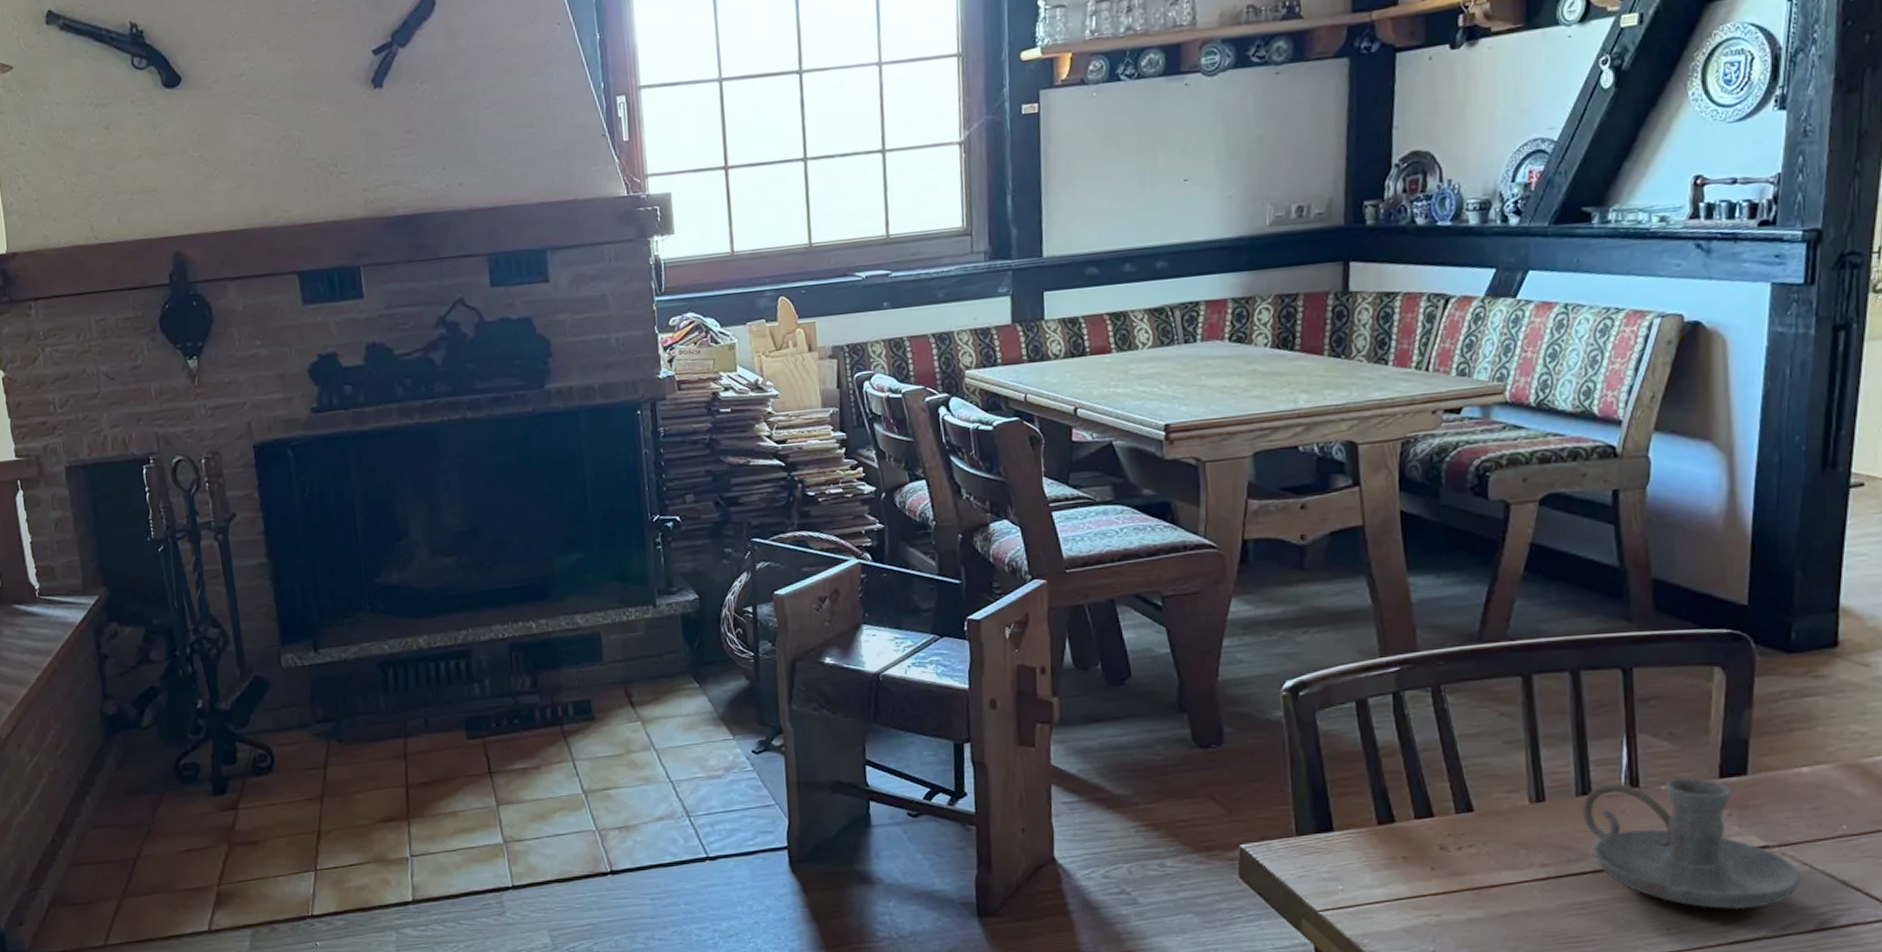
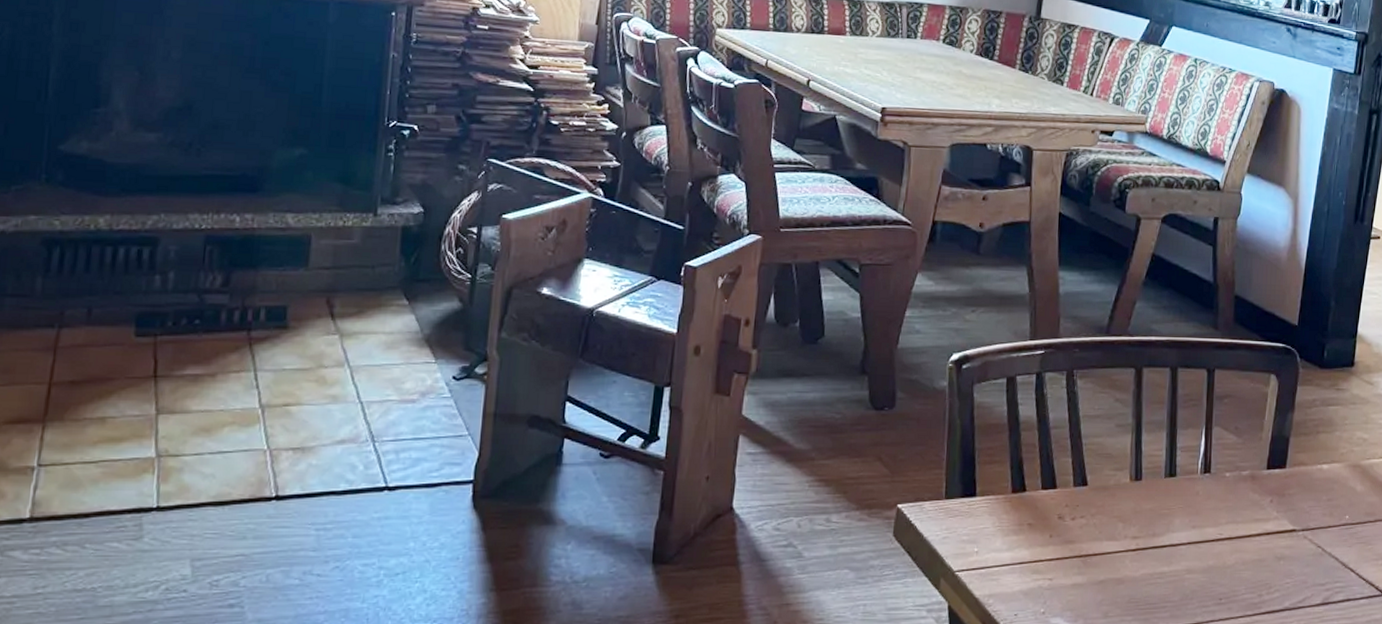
candle holder: present [1582,778,1801,910] -> none [1168,468,1316,584]

